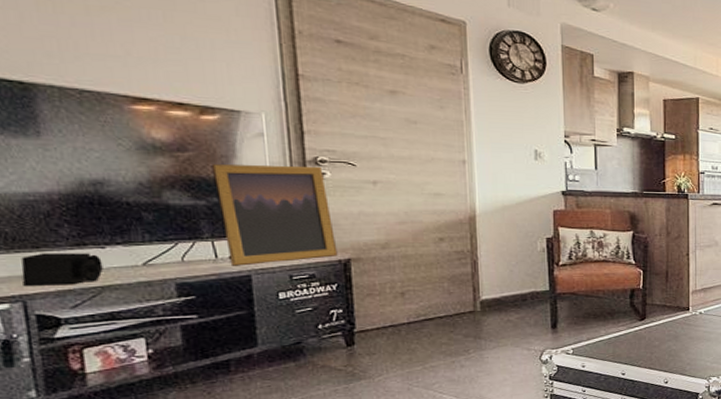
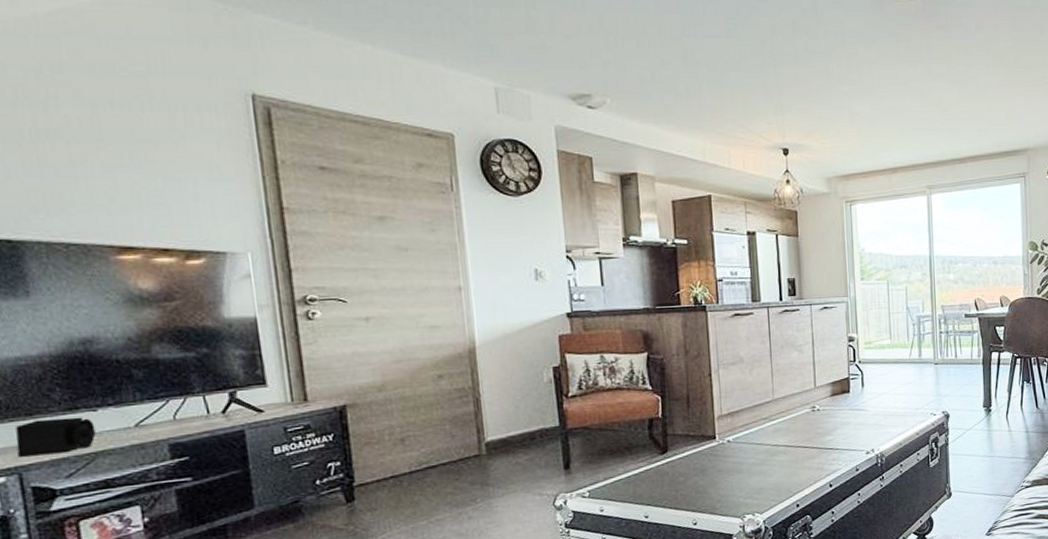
picture frame: present [211,164,338,266] -> none [199,306,333,421]

